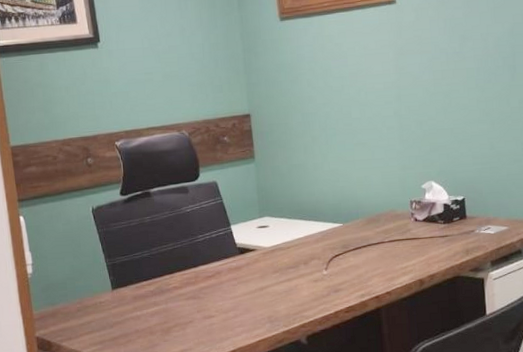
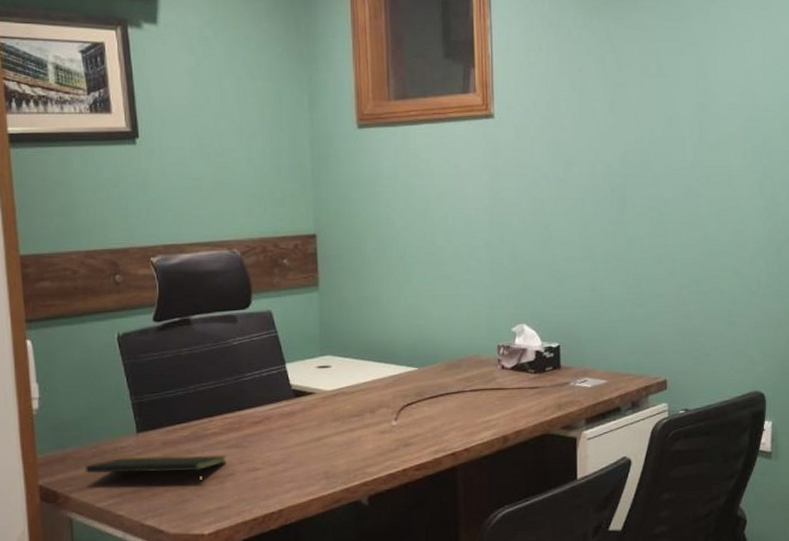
notepad: none [72,305,186,331] -> present [85,455,226,485]

